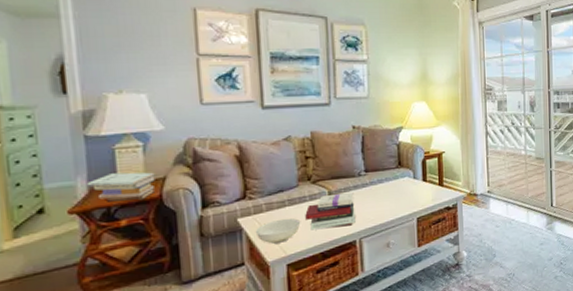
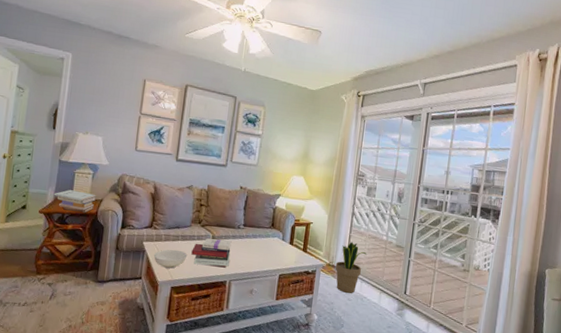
potted plant: none [477,164,508,220] -> present [335,242,367,293]

